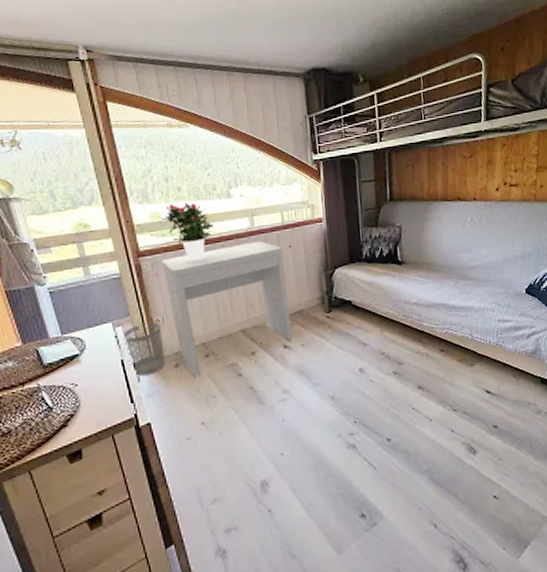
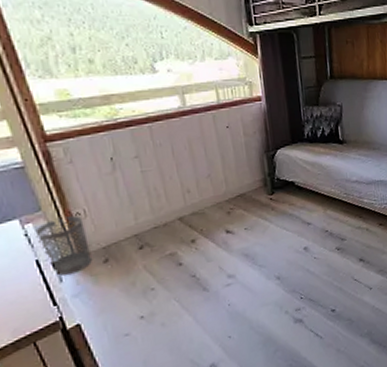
desk: present [161,241,292,376] -> none [76,121,235,271]
potted flower: present [162,203,214,262] -> none [72,78,139,146]

